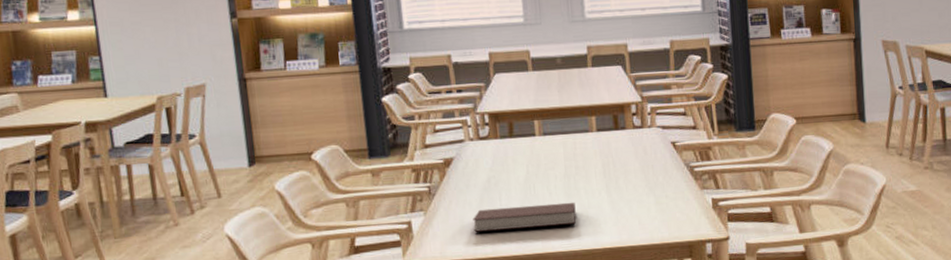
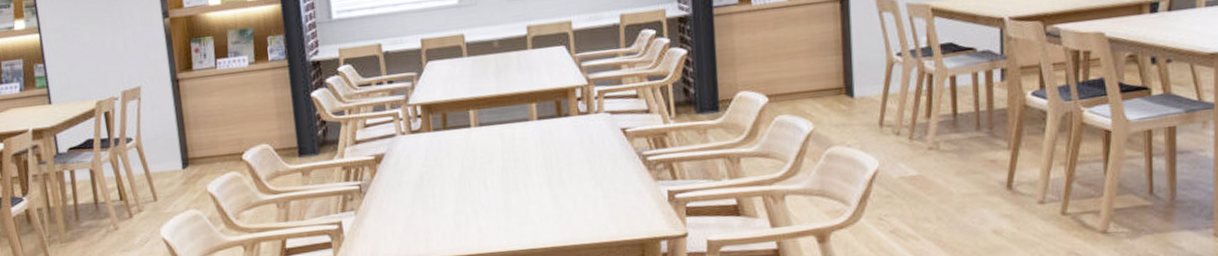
notebook: present [473,202,576,232] -> none [405,197,515,232]

